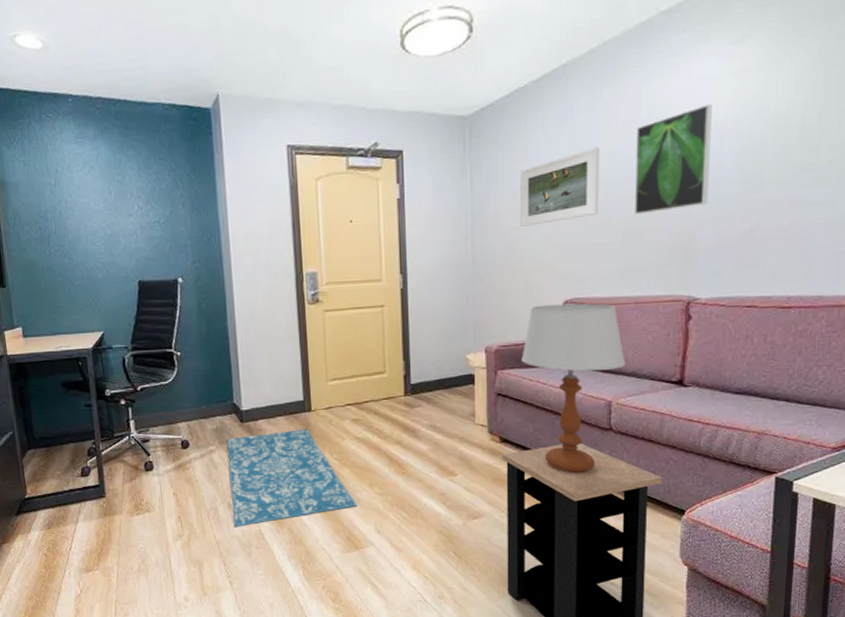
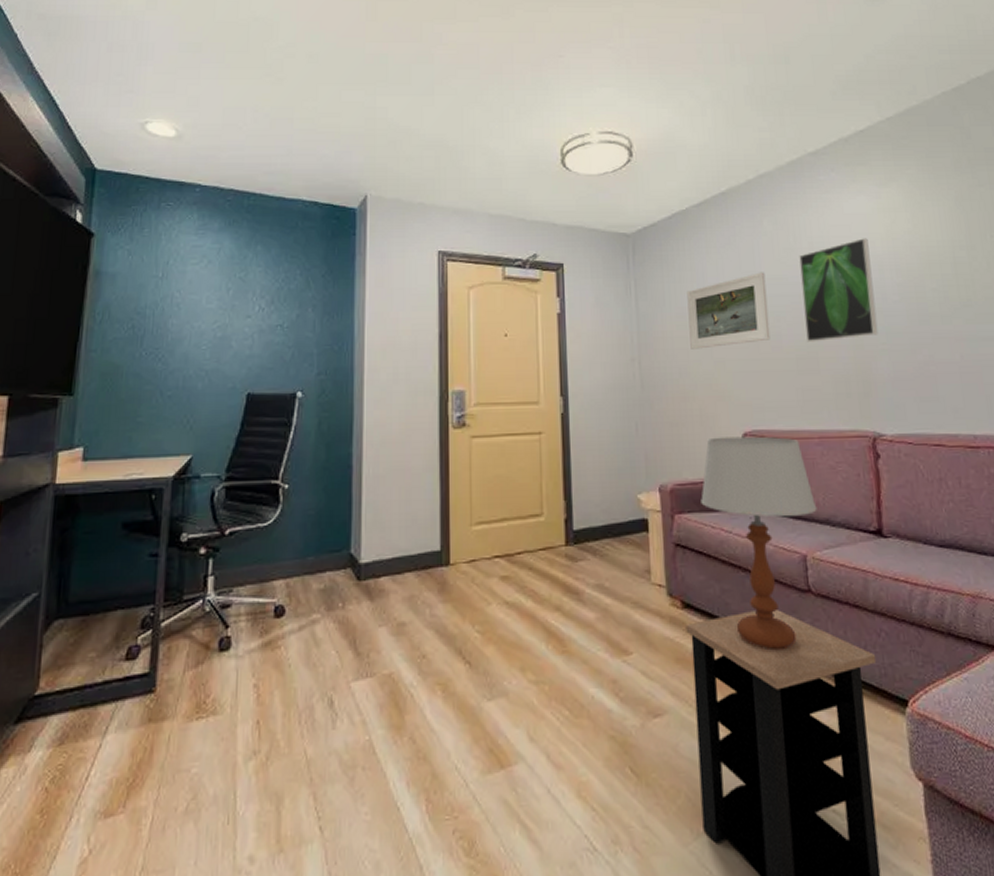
rug: present [226,429,357,528] -> none [333,590,504,737]

